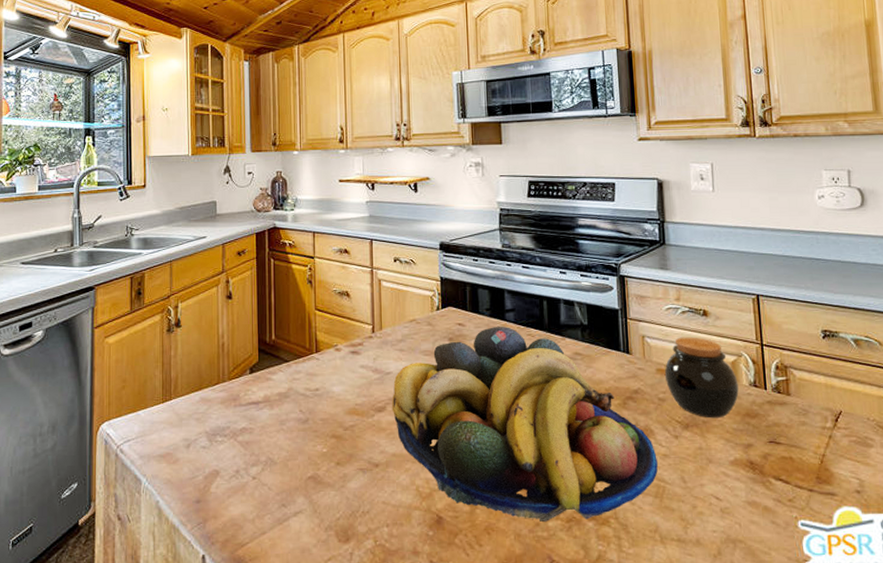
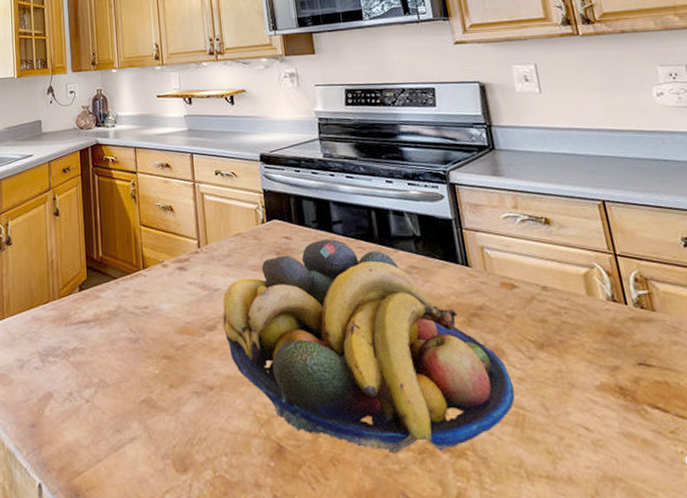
jar: present [664,337,739,419] -> none [509,247,596,337]

